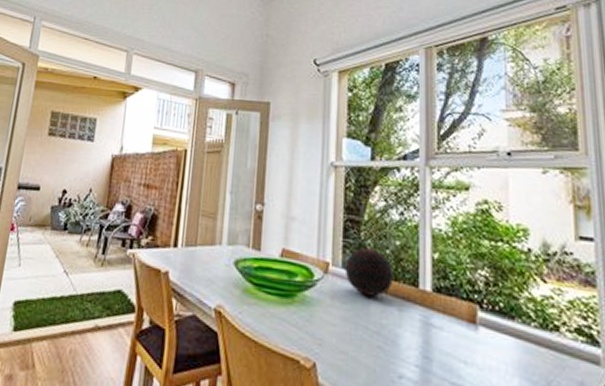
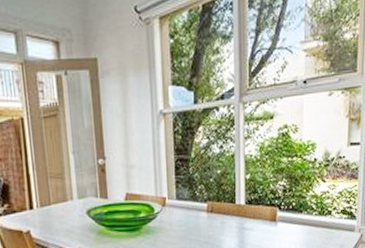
decorative orb: present [344,248,393,297] -> none [178,180,216,217]

